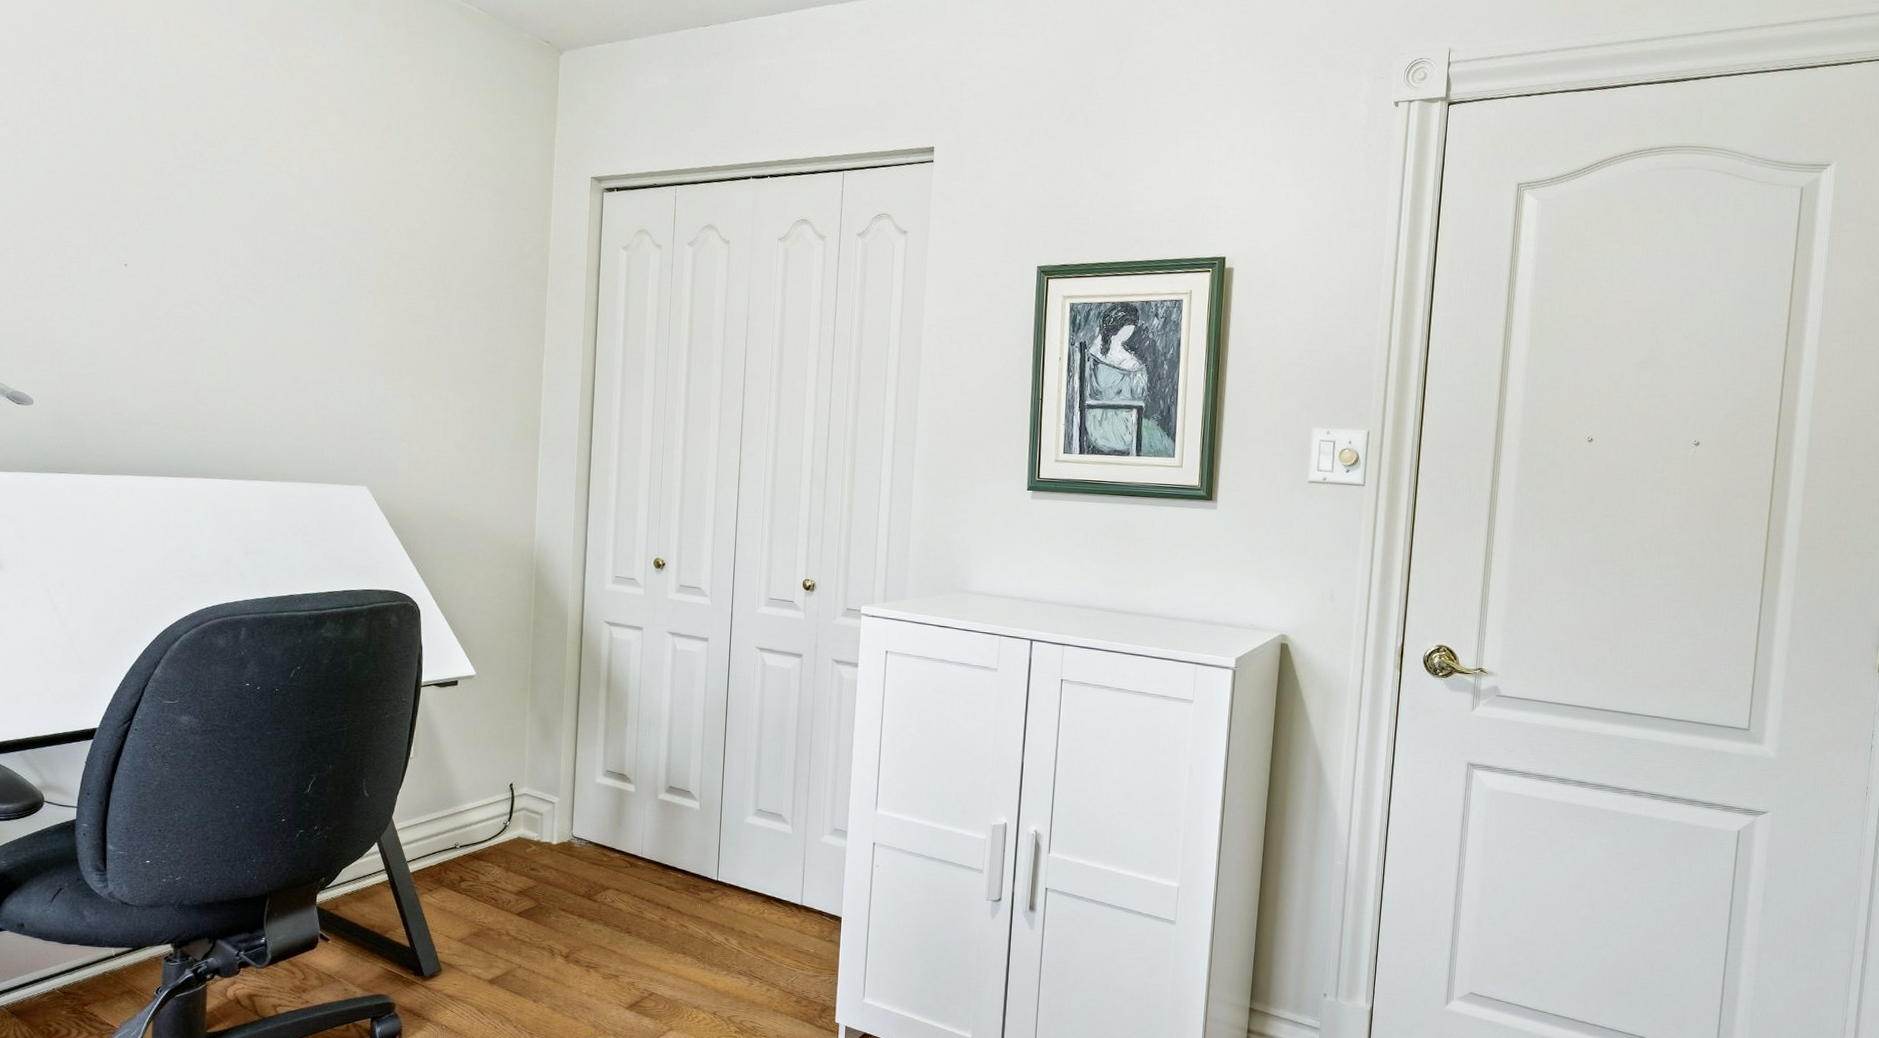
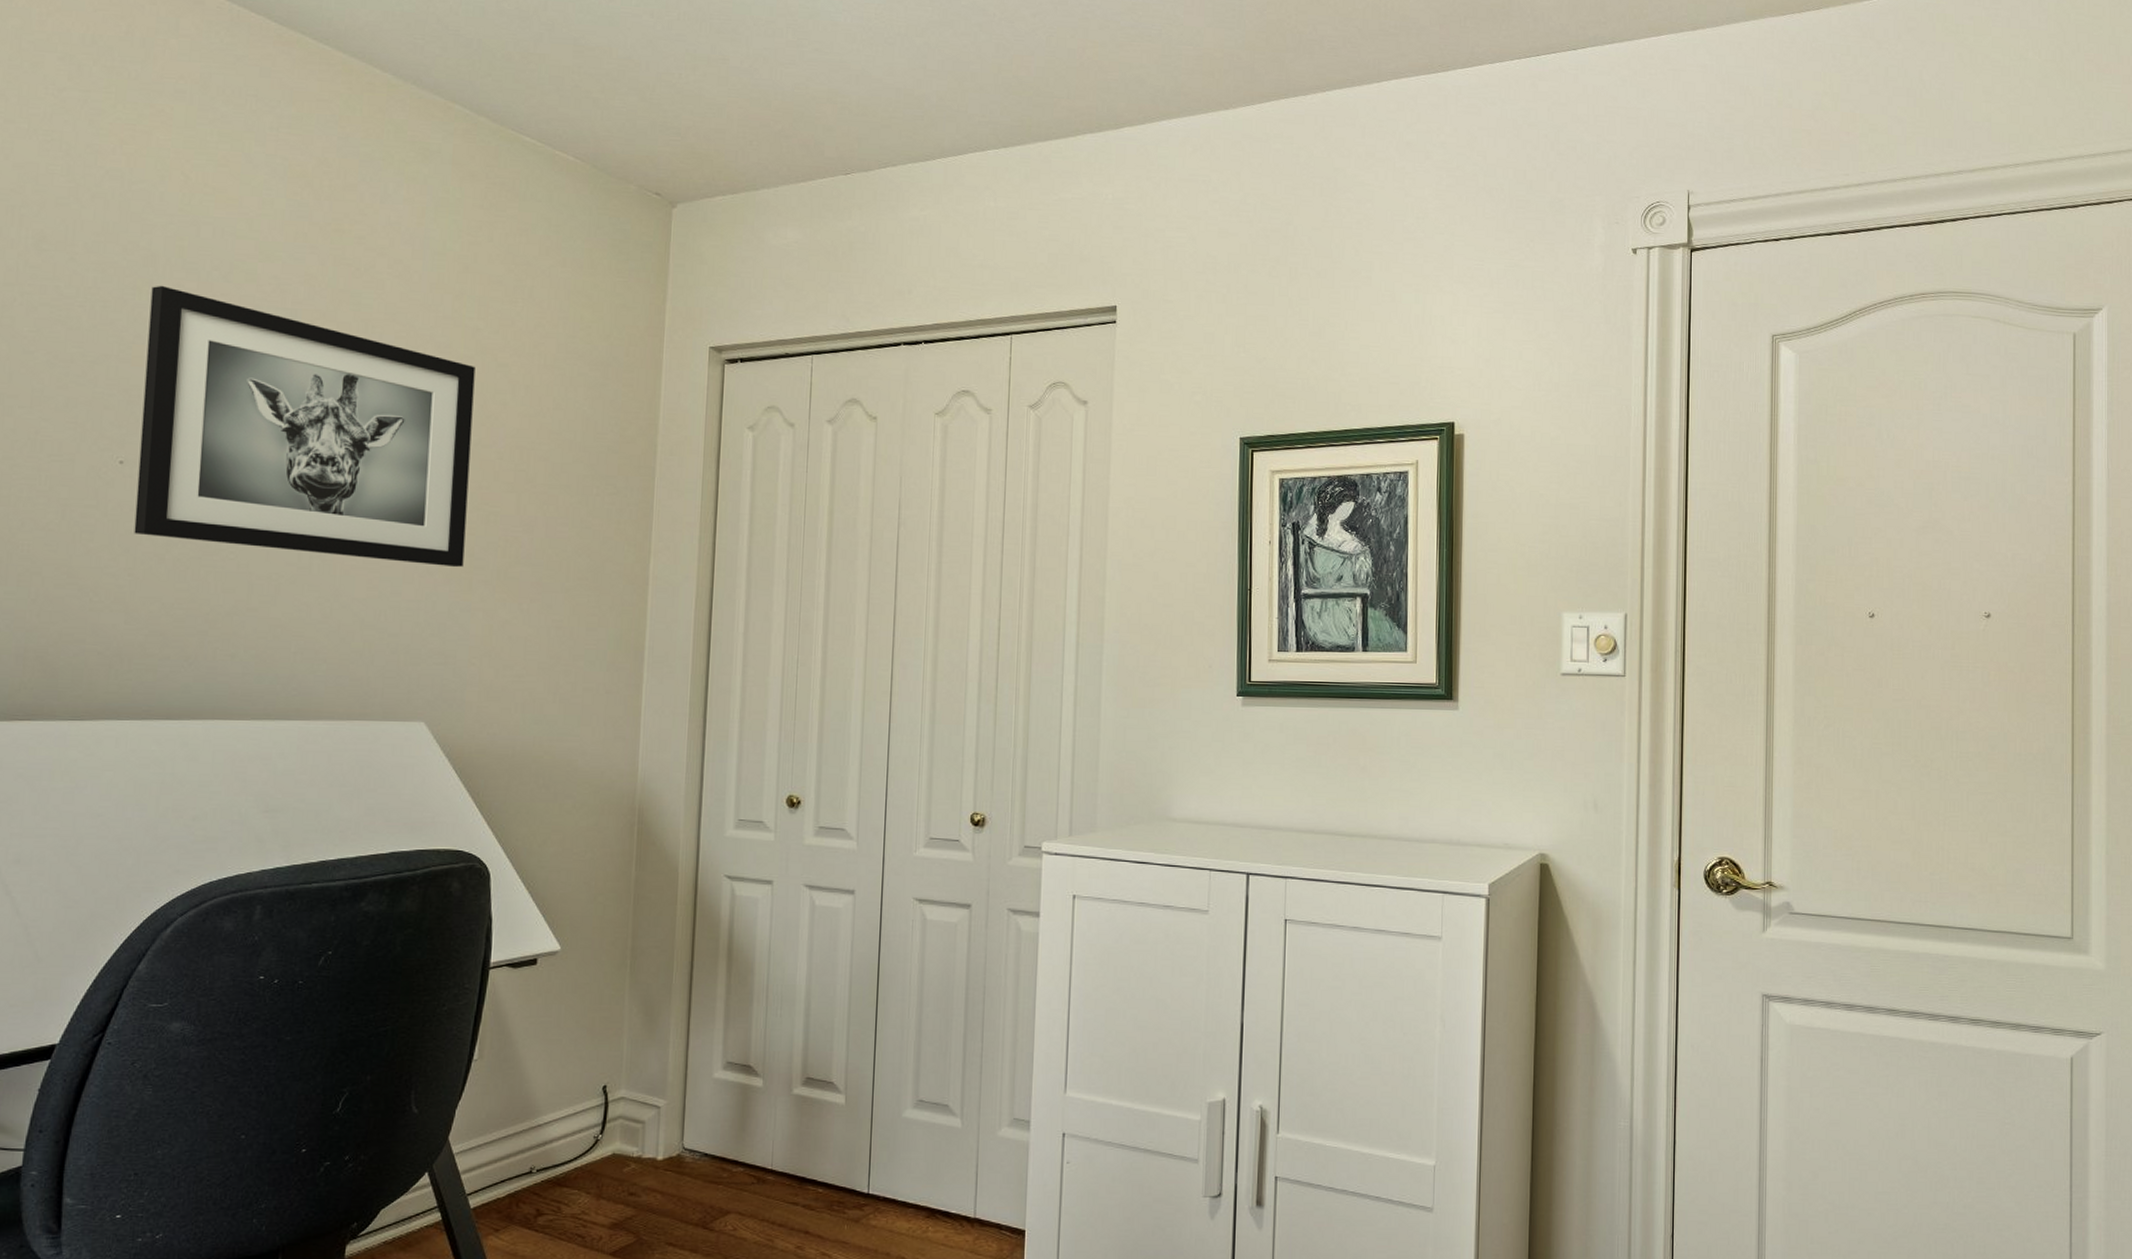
wall art: none [138,116,401,360] -> present [134,285,476,568]

